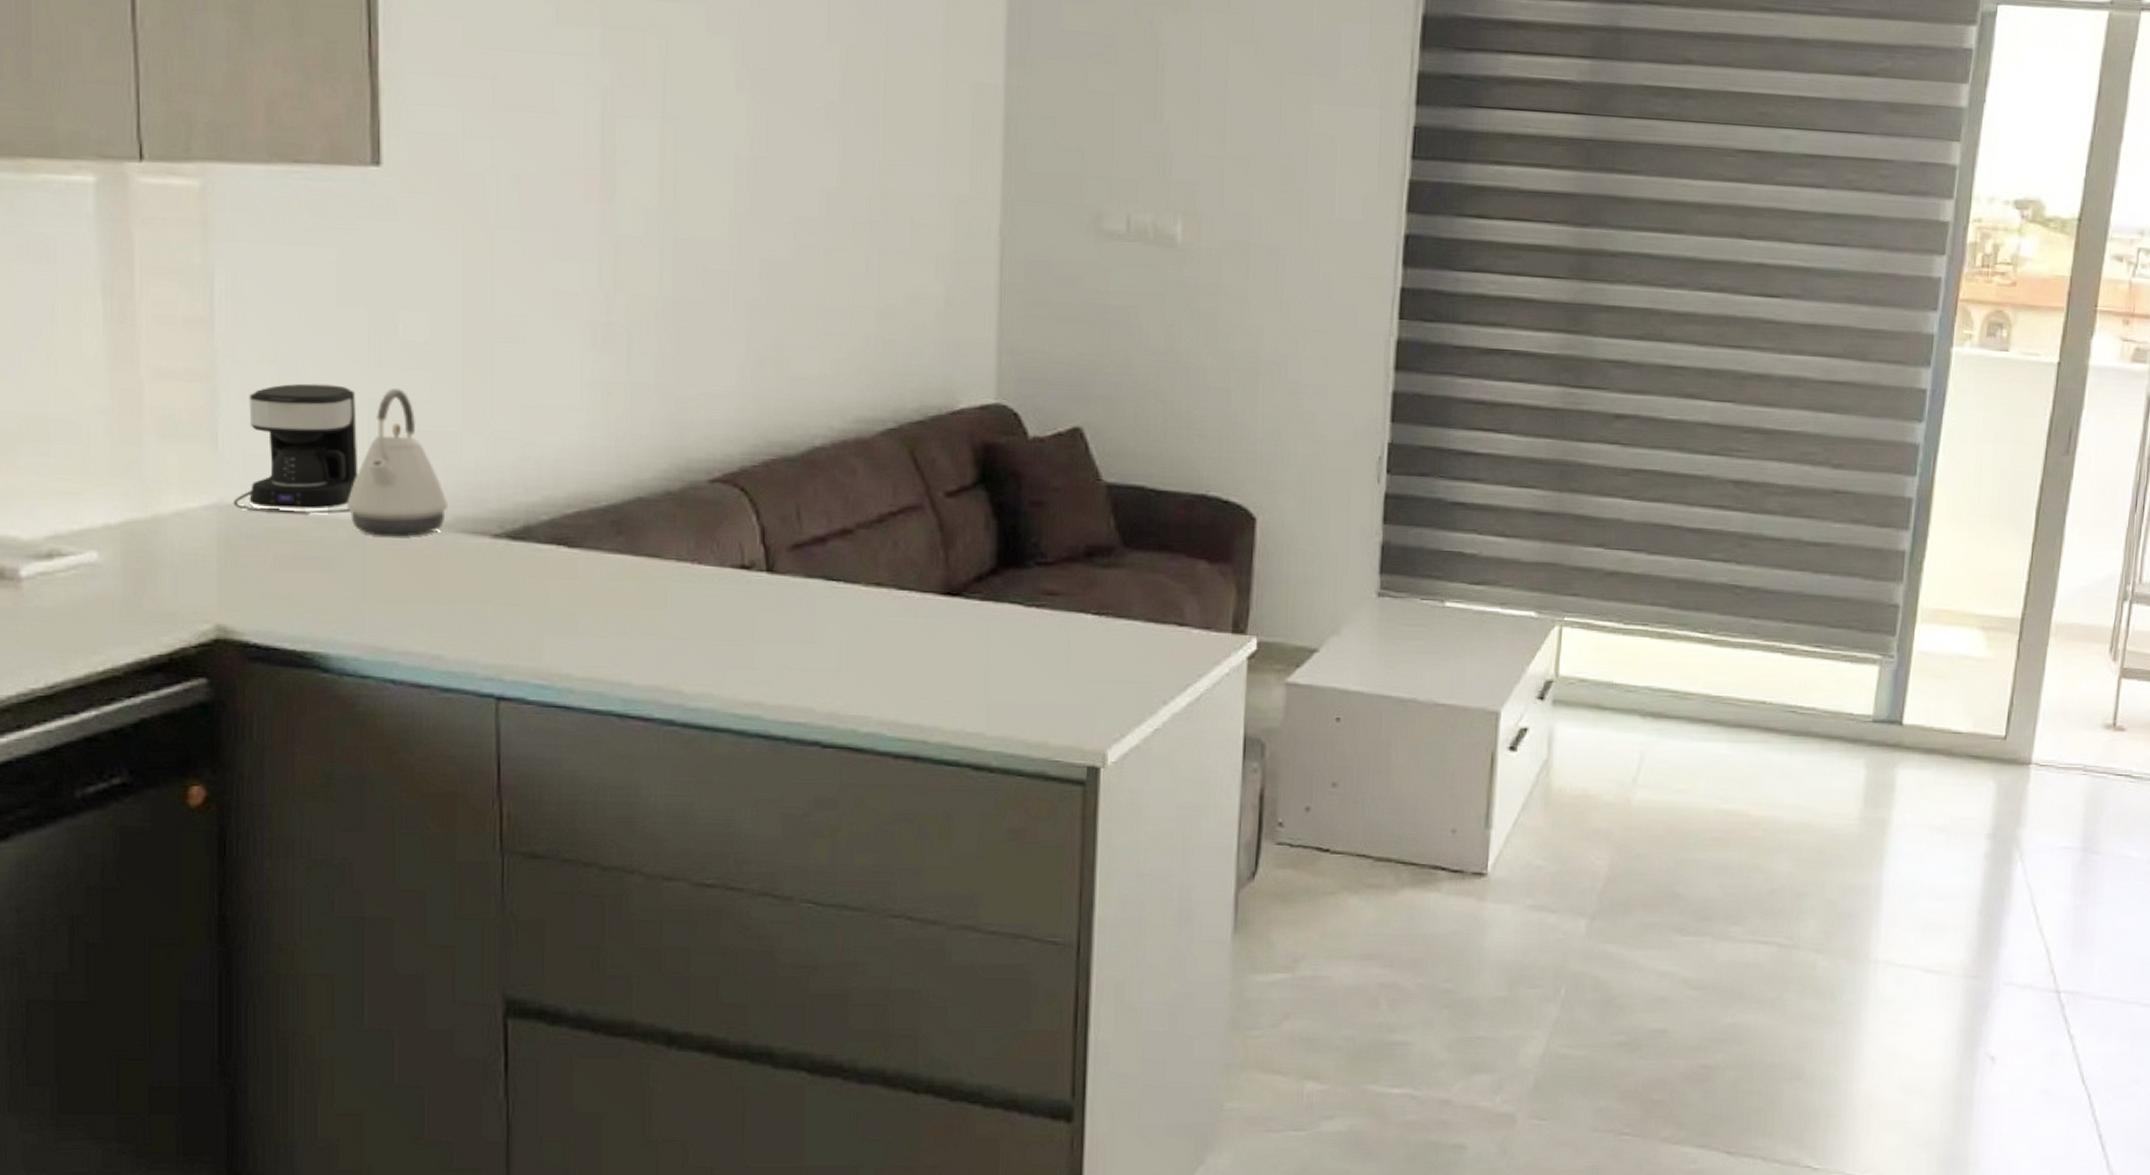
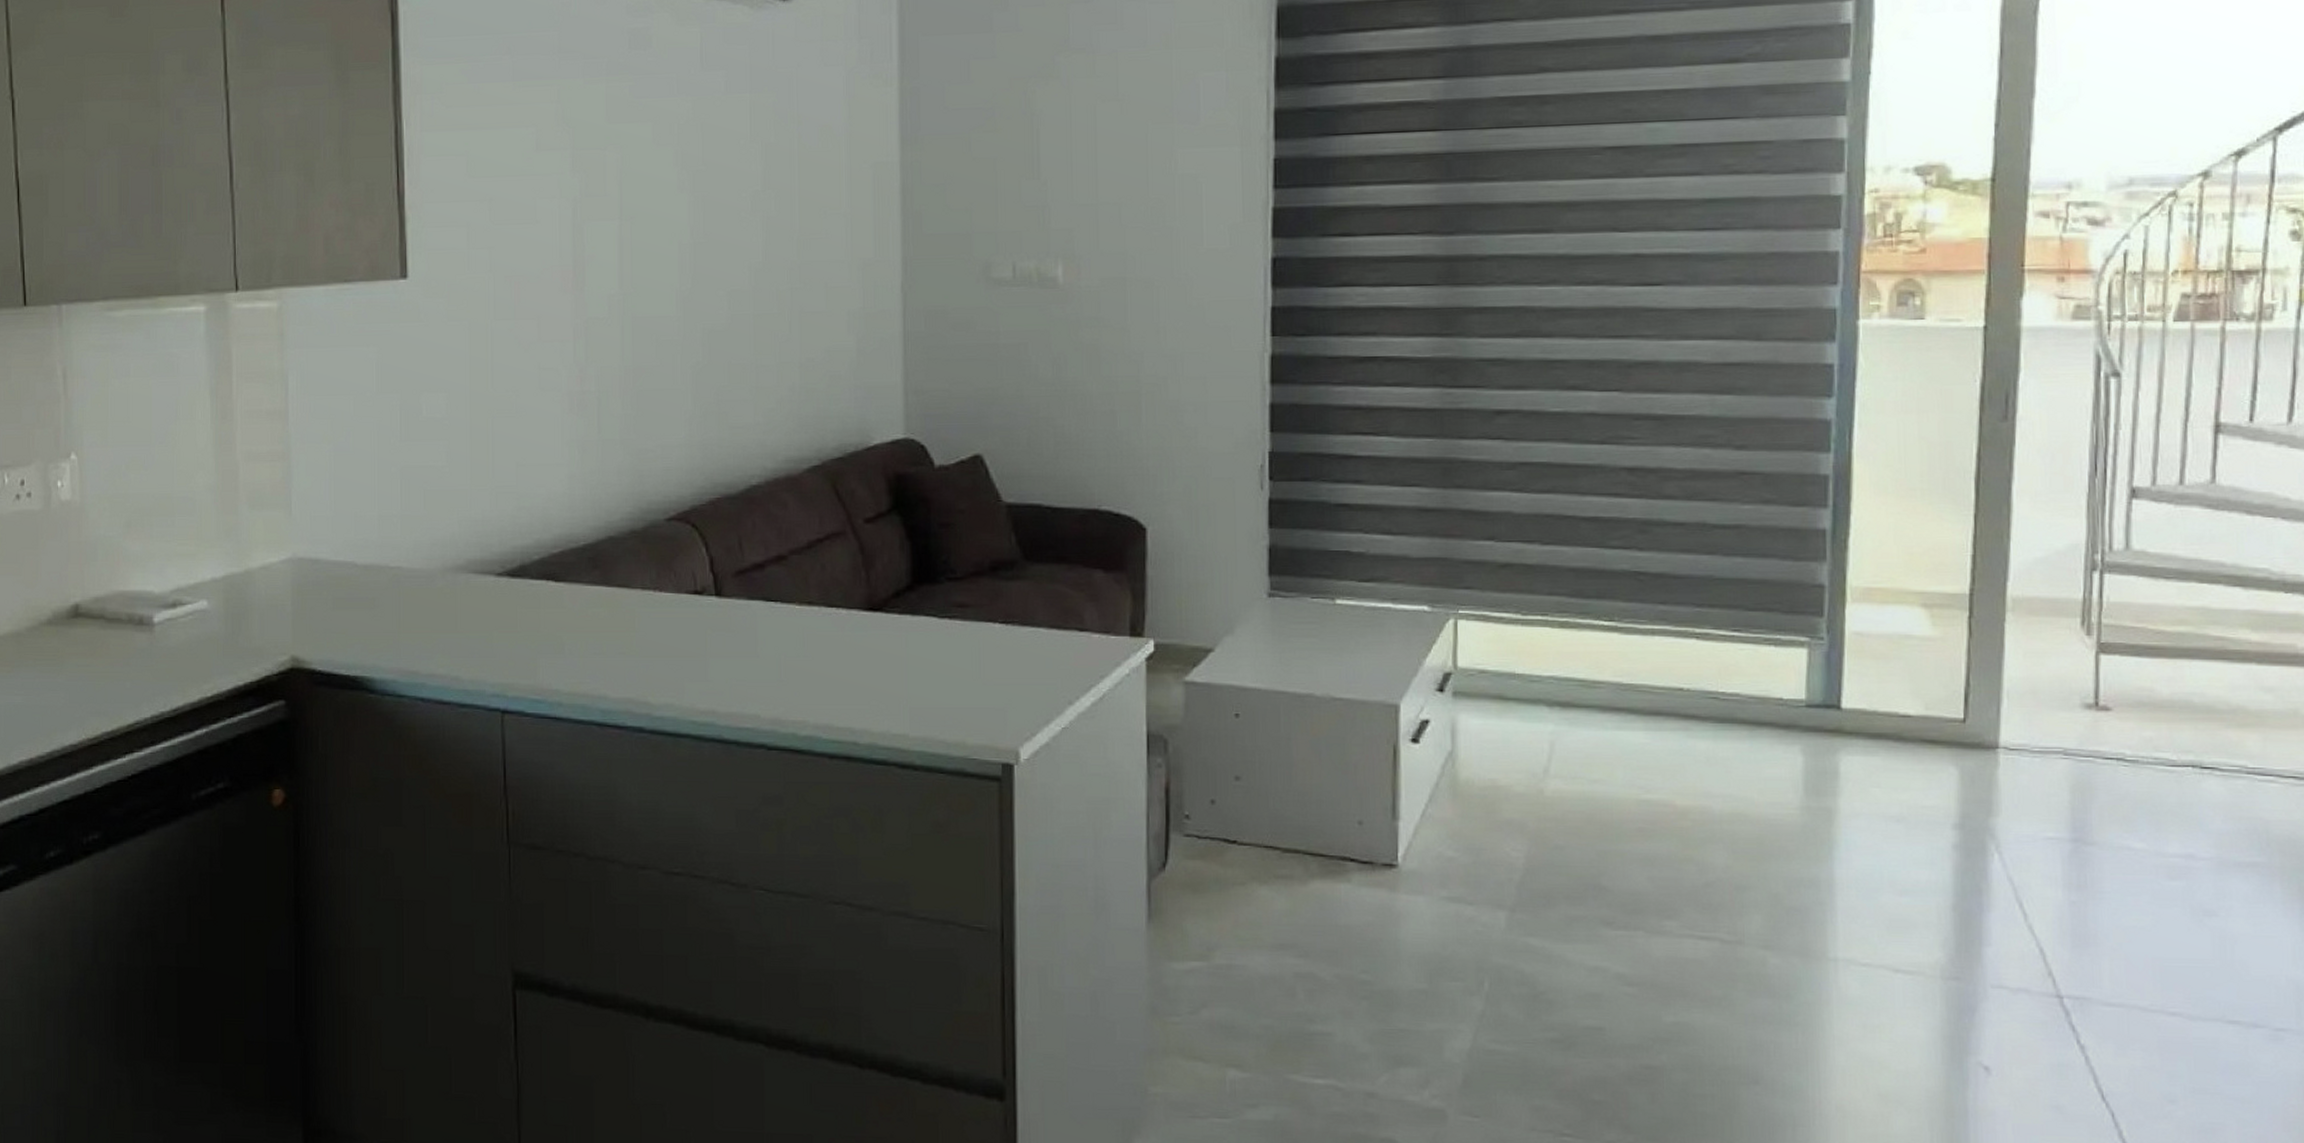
coffee maker: present [232,383,359,515] -> none [302,457,394,563]
kettle: present [347,389,448,537] -> none [386,457,461,579]

